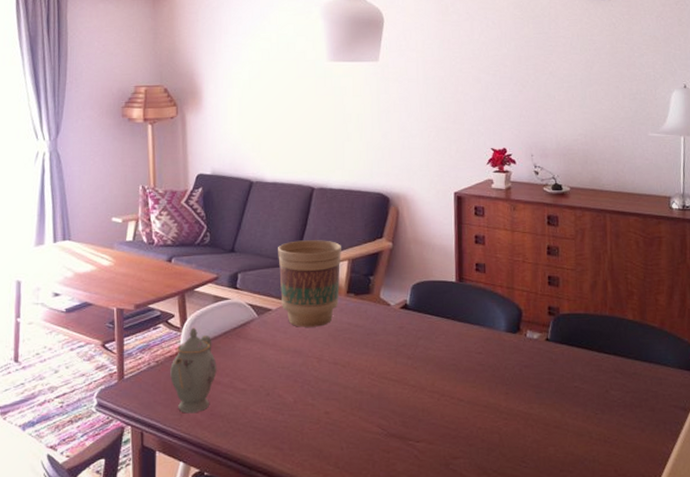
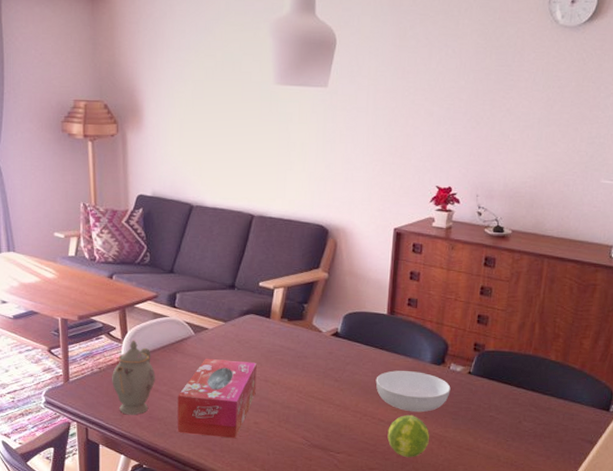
tissue box: none [241,342,325,433] -> present [177,358,257,439]
flower pot: present [278,240,341,327] -> none [216,266,278,347]
serving bowl: none [450,342,530,388] -> present [375,370,451,413]
fruit: none [469,392,514,442] -> present [387,415,429,458]

